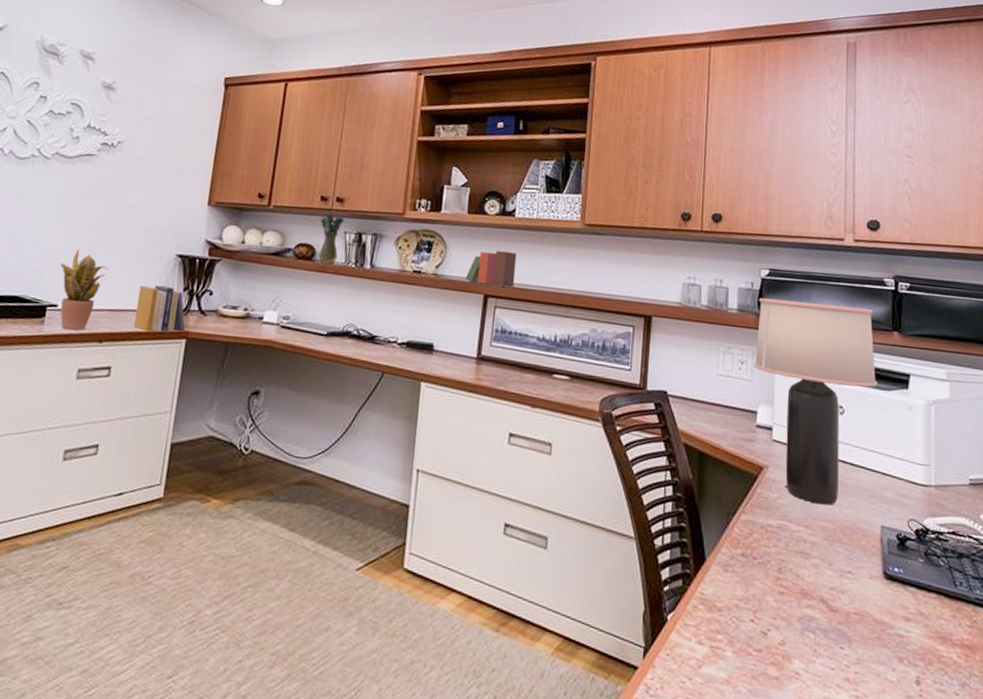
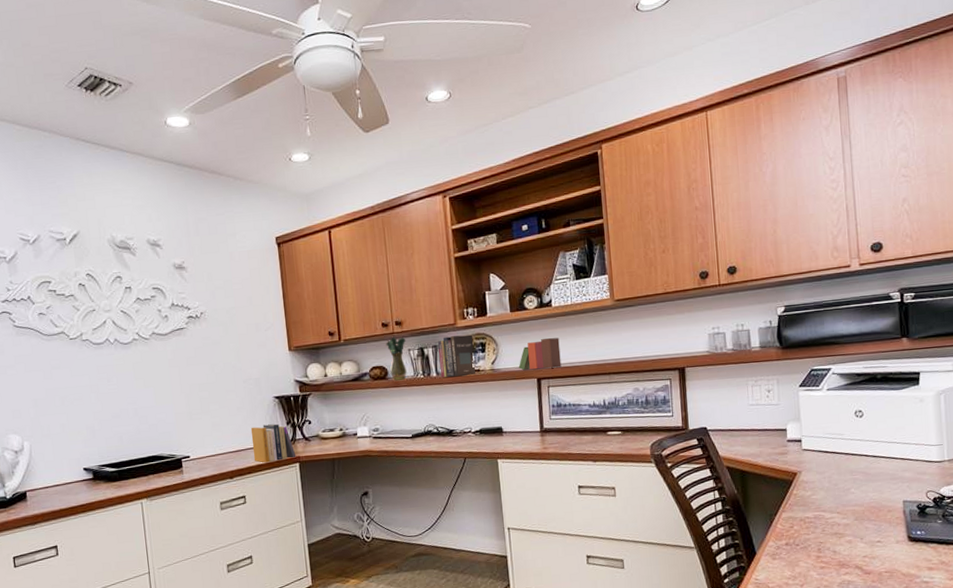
potted plant: present [60,249,109,331] -> none [182,409,222,475]
books: none [376,226,420,276] -> present [438,335,476,377]
table lamp: present [754,298,879,505] -> none [778,322,892,494]

